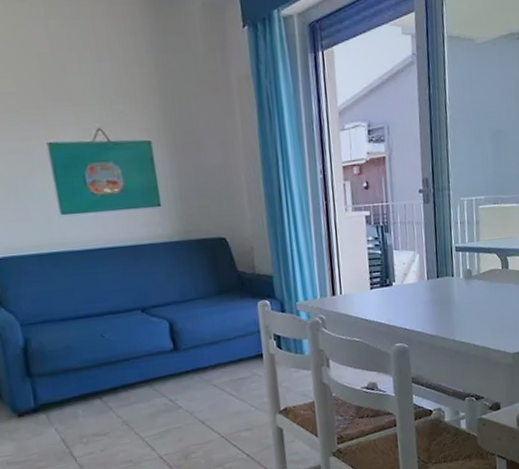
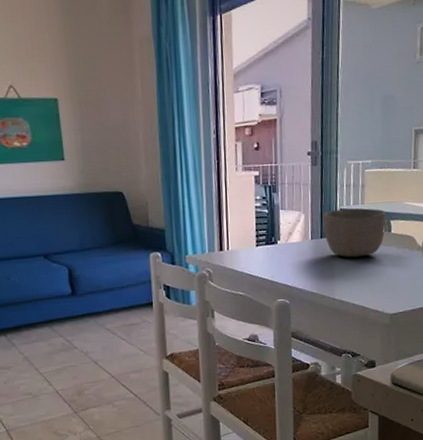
bowl: none [438,245,503,297] -> present [322,208,387,258]

